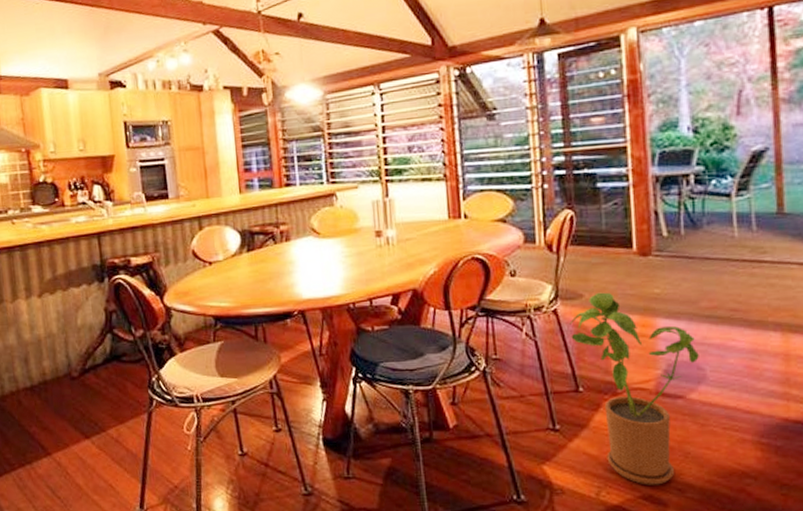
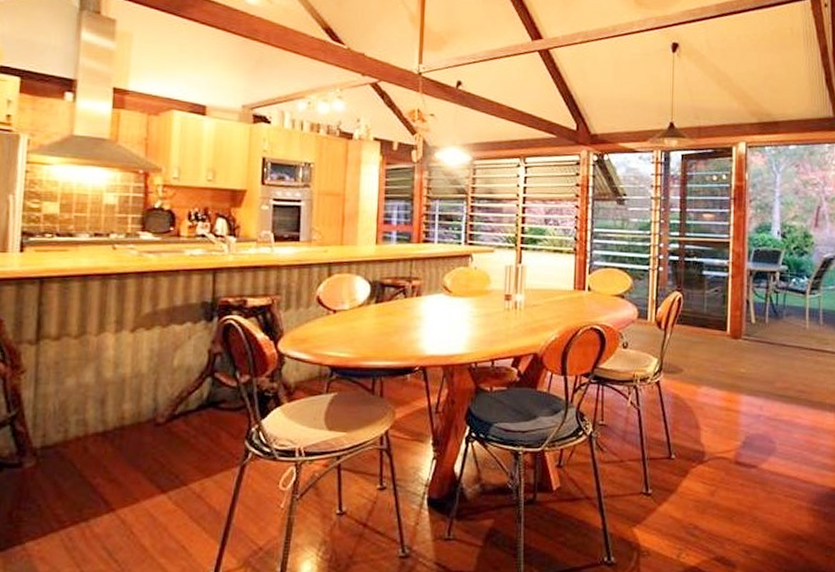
house plant: present [568,292,699,485] -> none [668,368,771,548]

